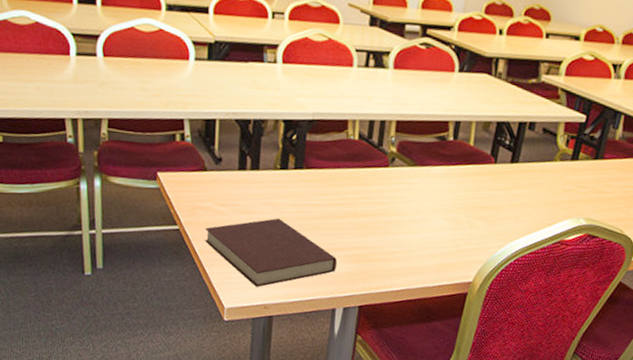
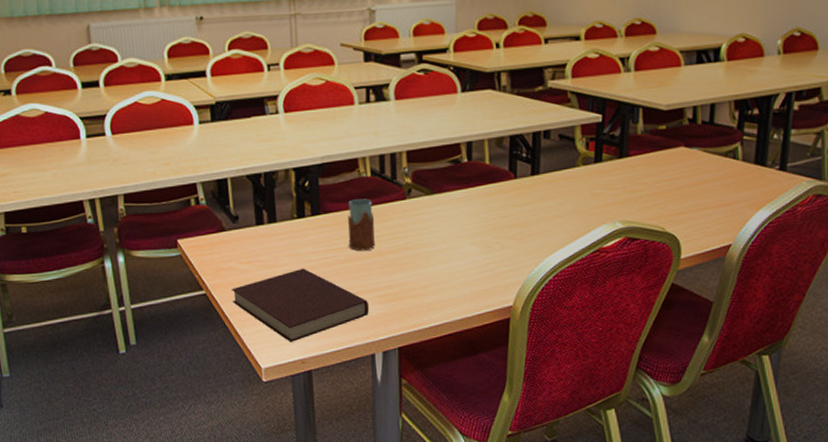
drinking glass: none [326,159,356,211] -> present [348,199,375,252]

